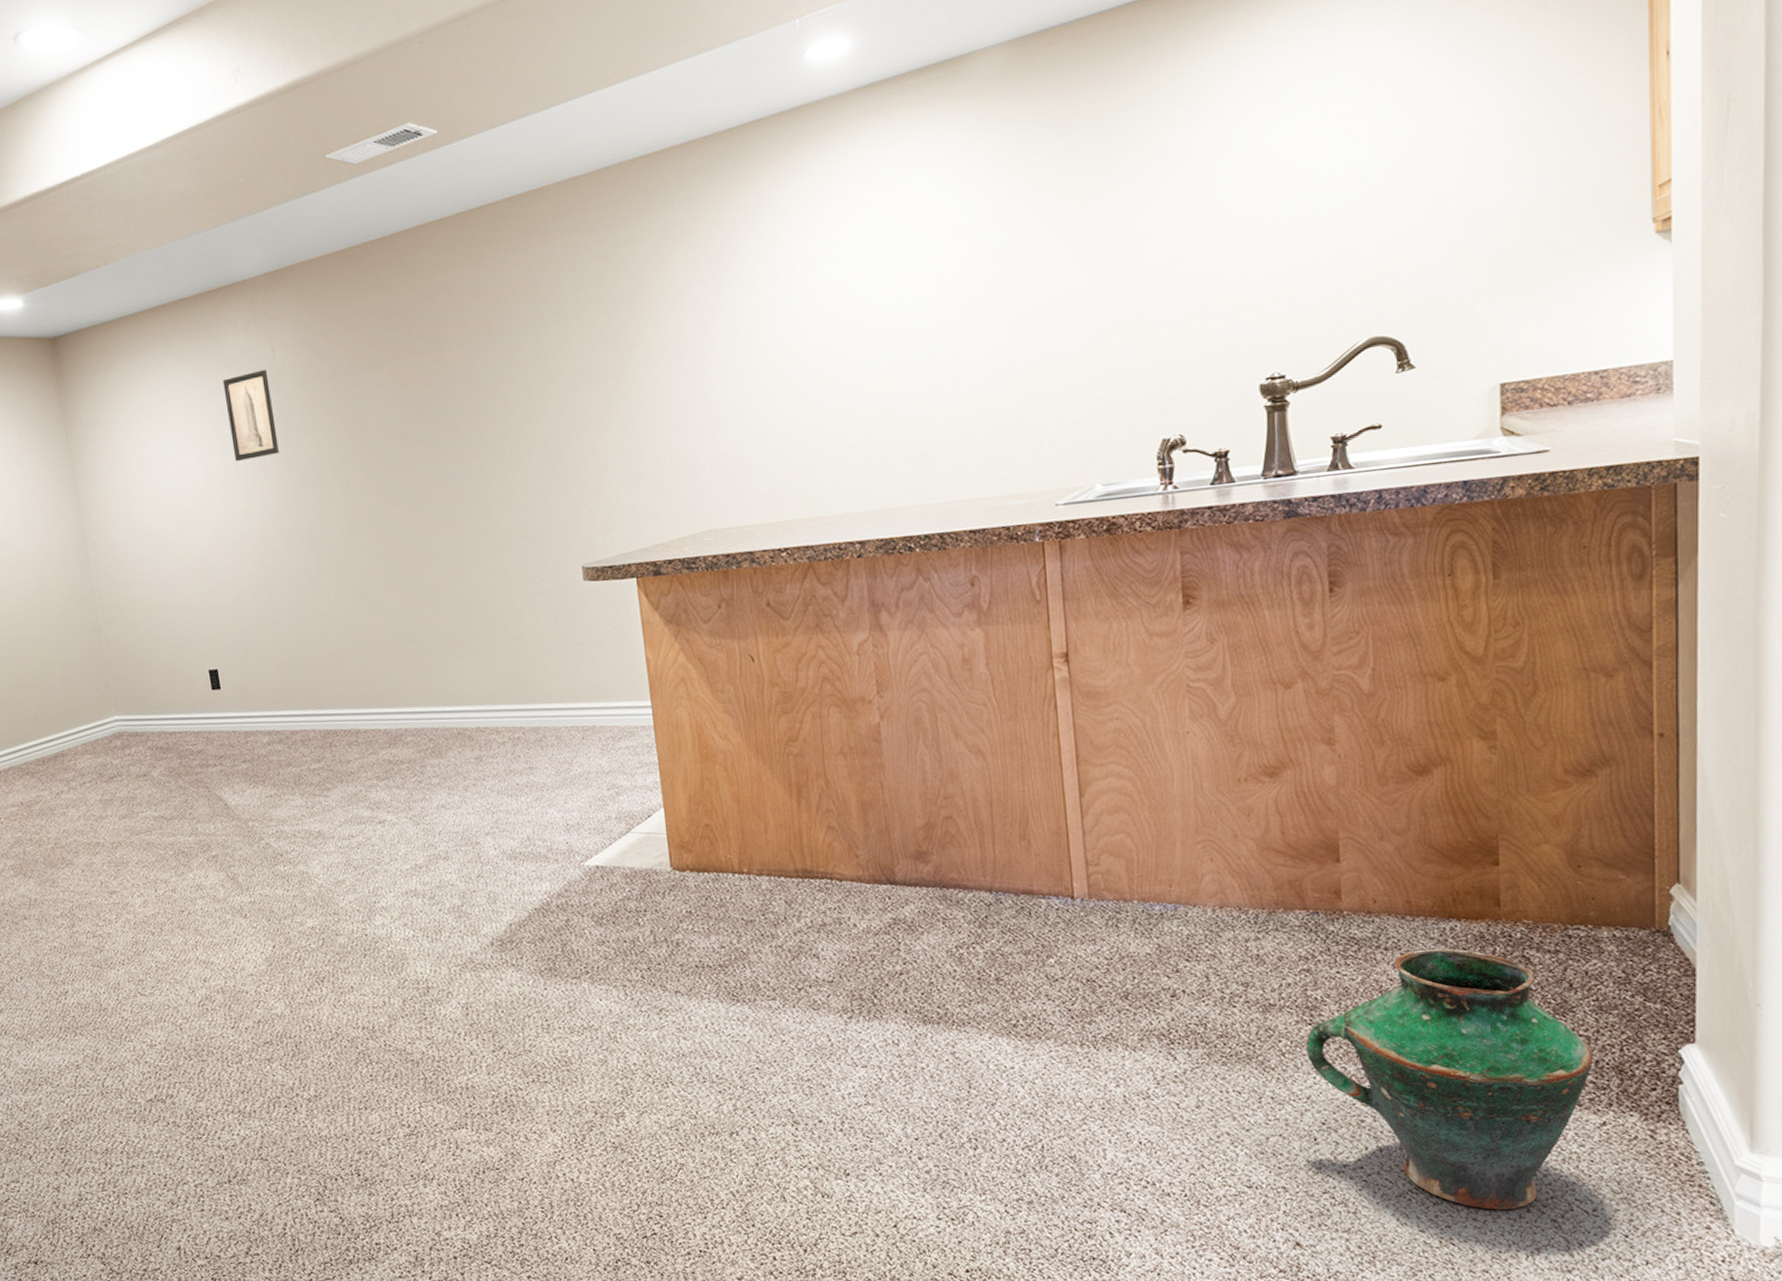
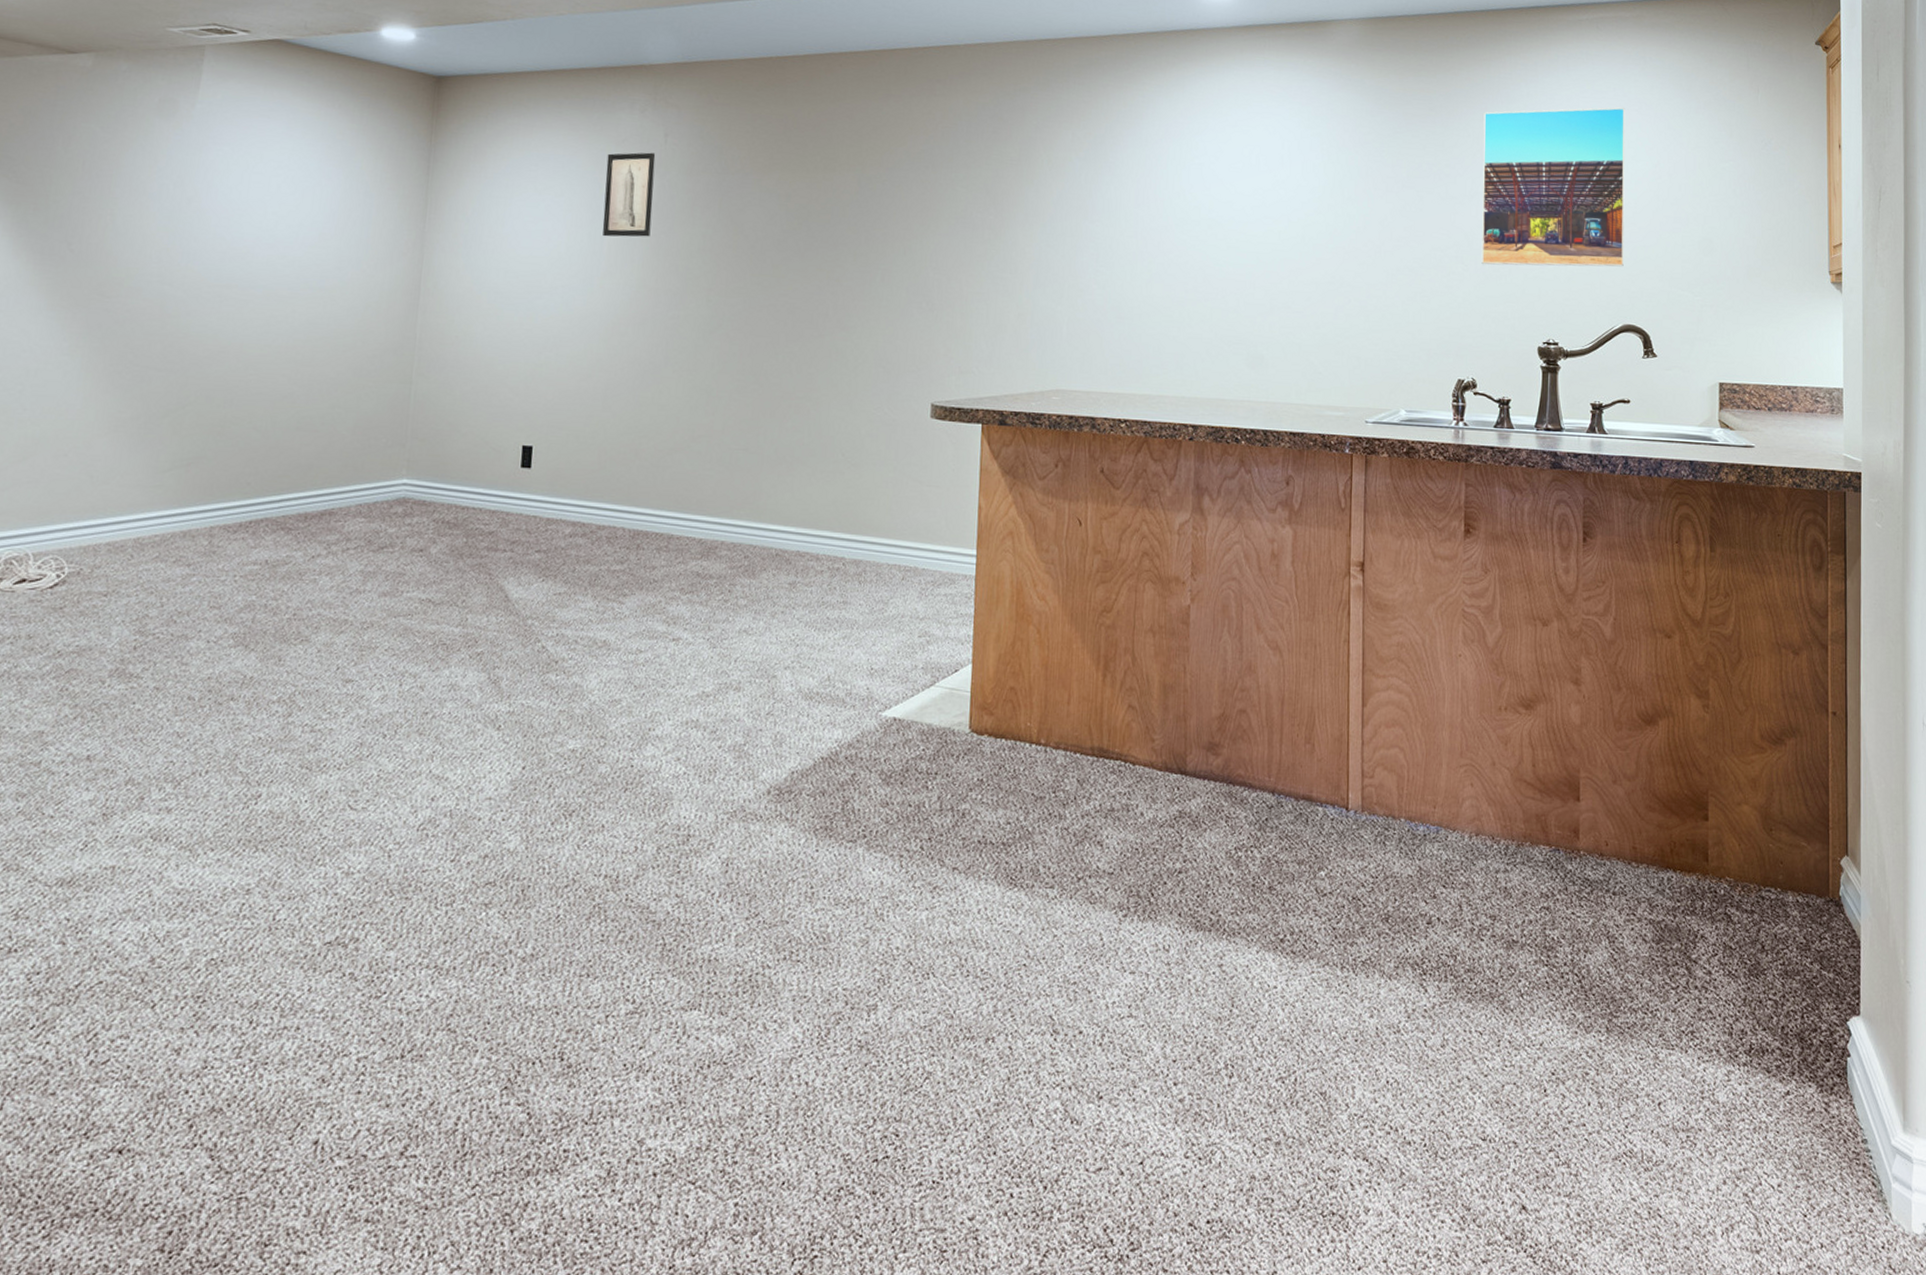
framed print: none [1171,72,1366,303] -> present [1481,107,1626,267]
vase: present [1306,948,1593,1210] -> none [1542,897,1779,1180]

